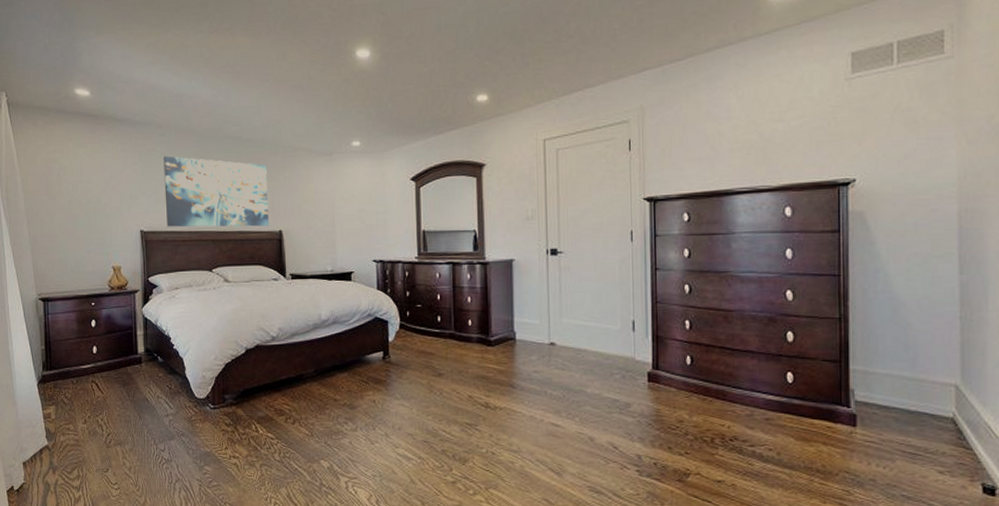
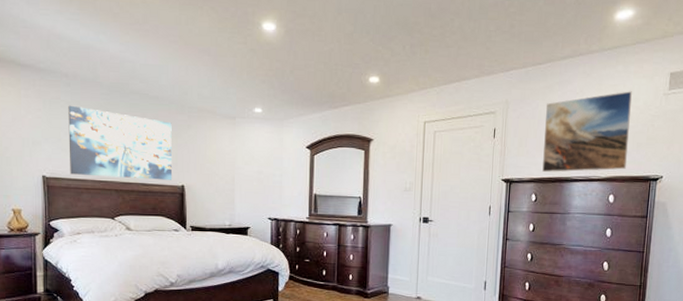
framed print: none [692,80,804,185] -> present [542,91,632,172]

